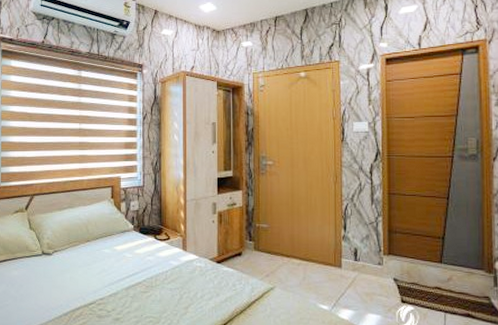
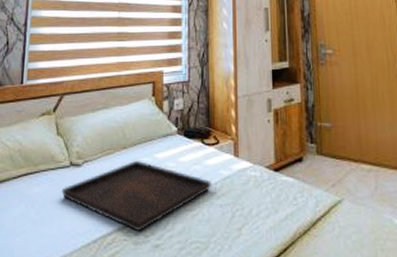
serving tray: none [36,251,163,308] -> present [61,160,211,232]

